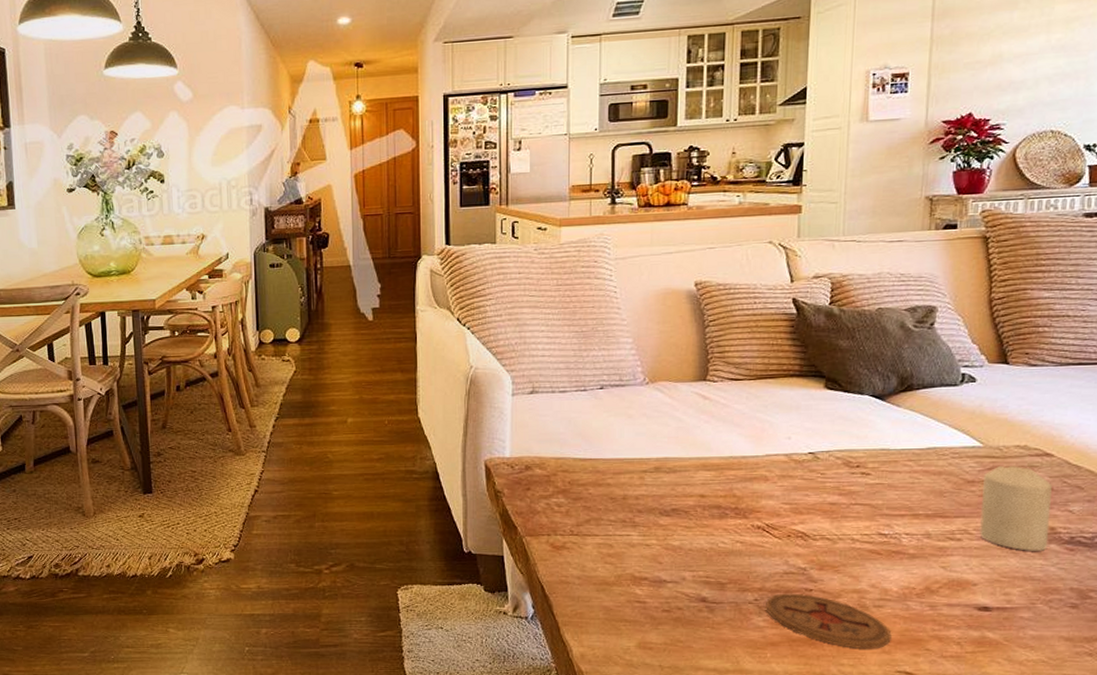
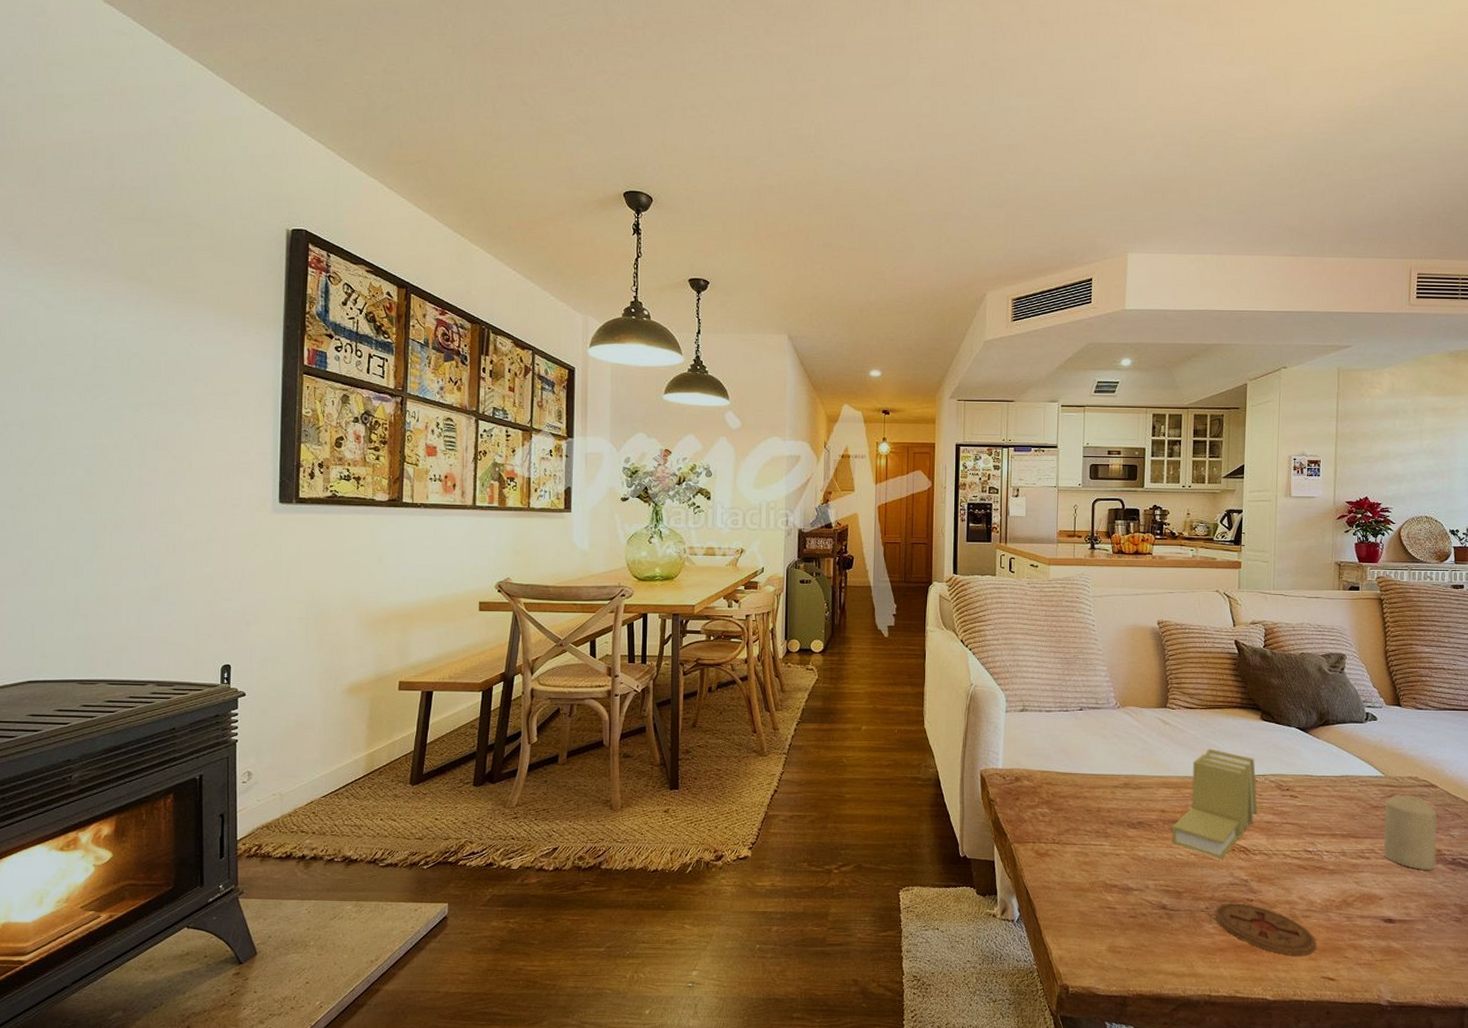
books: none [712,424,820,547] -> present [1171,748,1258,859]

